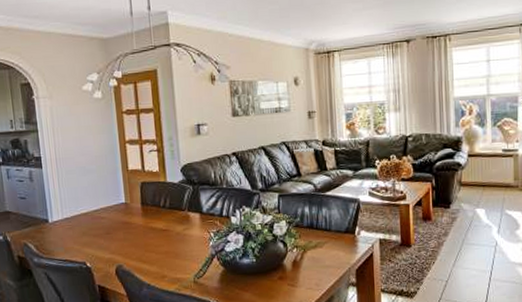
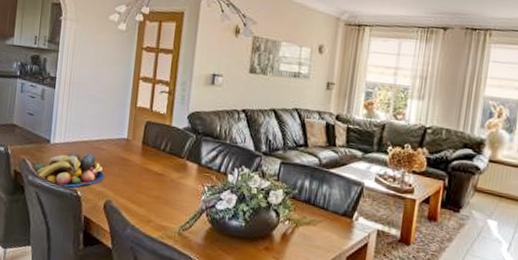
fruit bowl: none [35,223,110,263] -> present [32,152,104,188]

